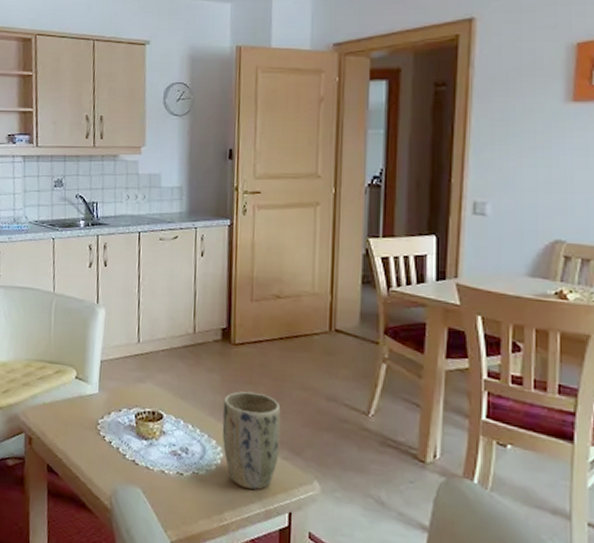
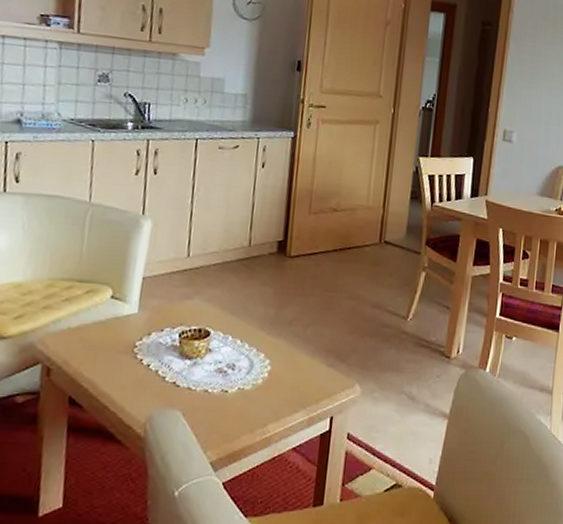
plant pot: present [222,391,281,490] -> none [271,302,330,398]

